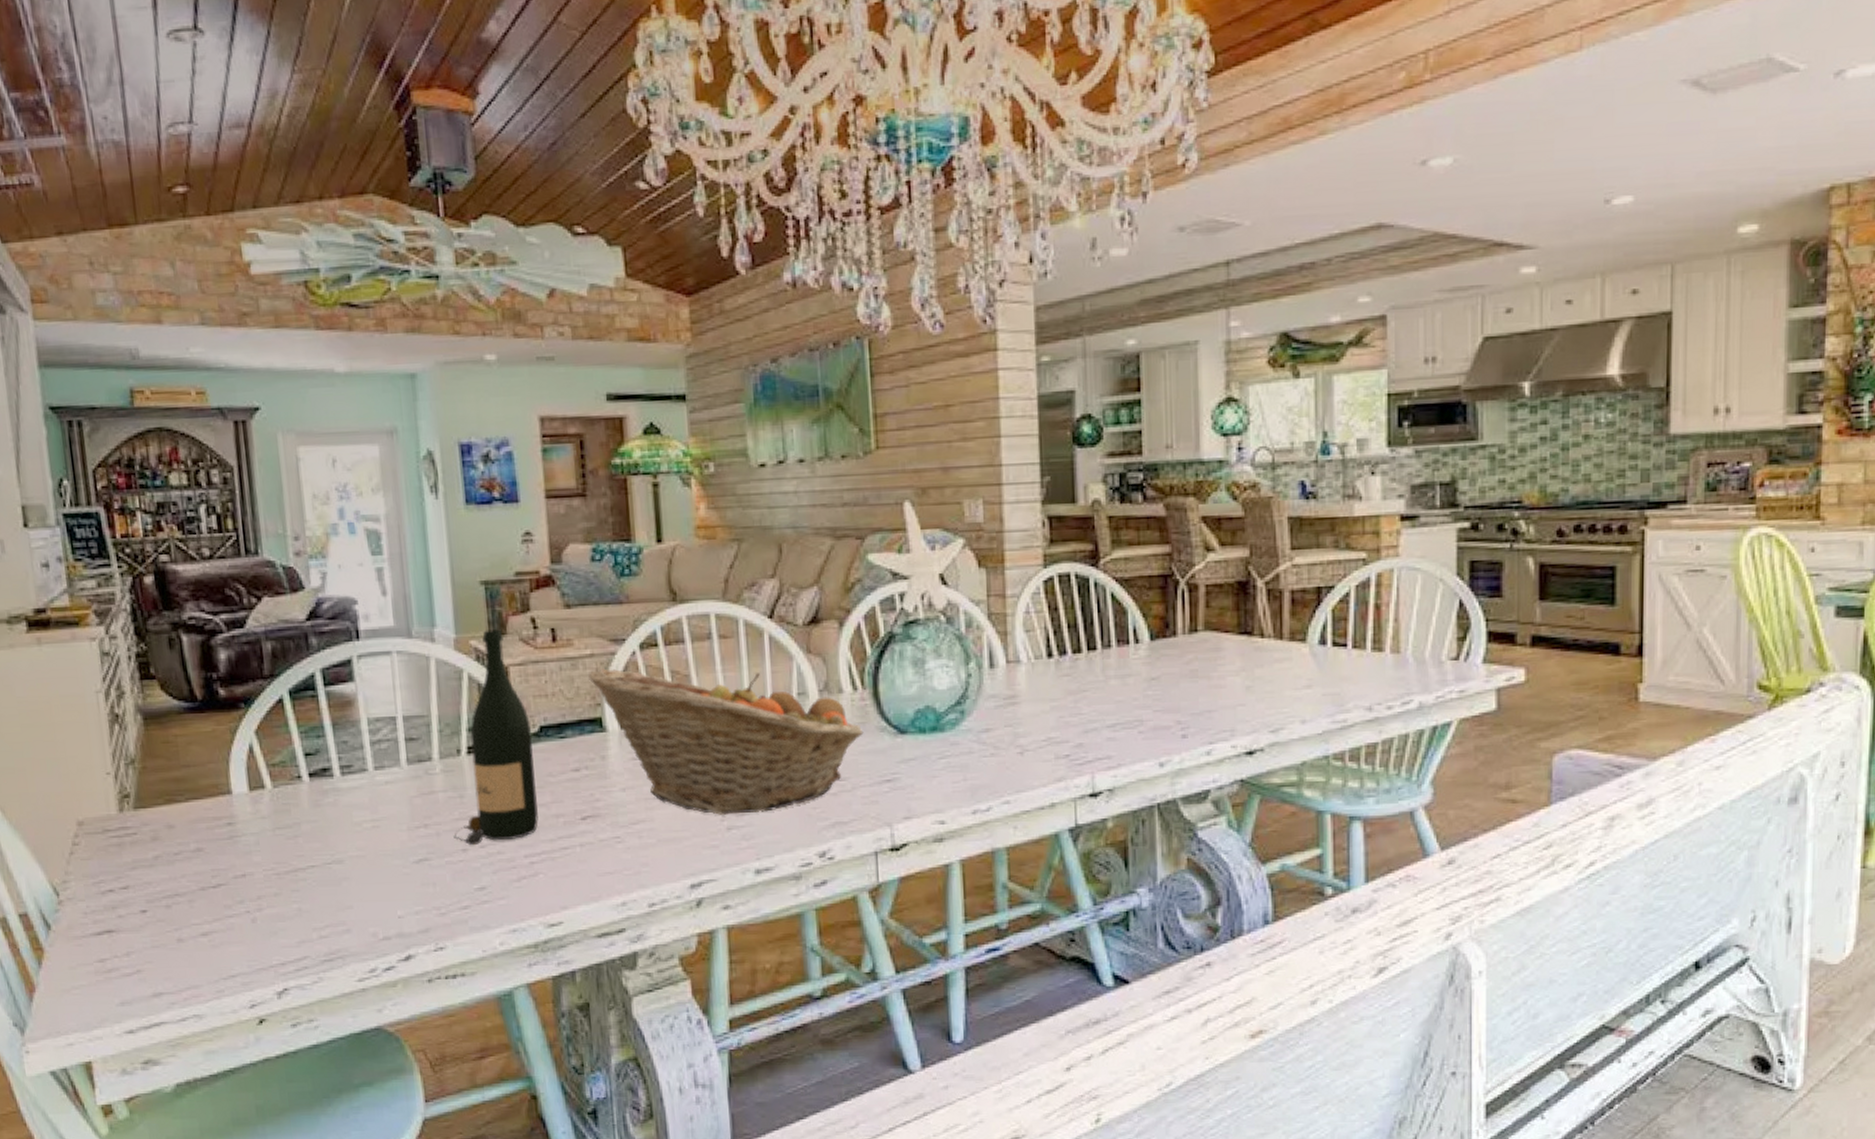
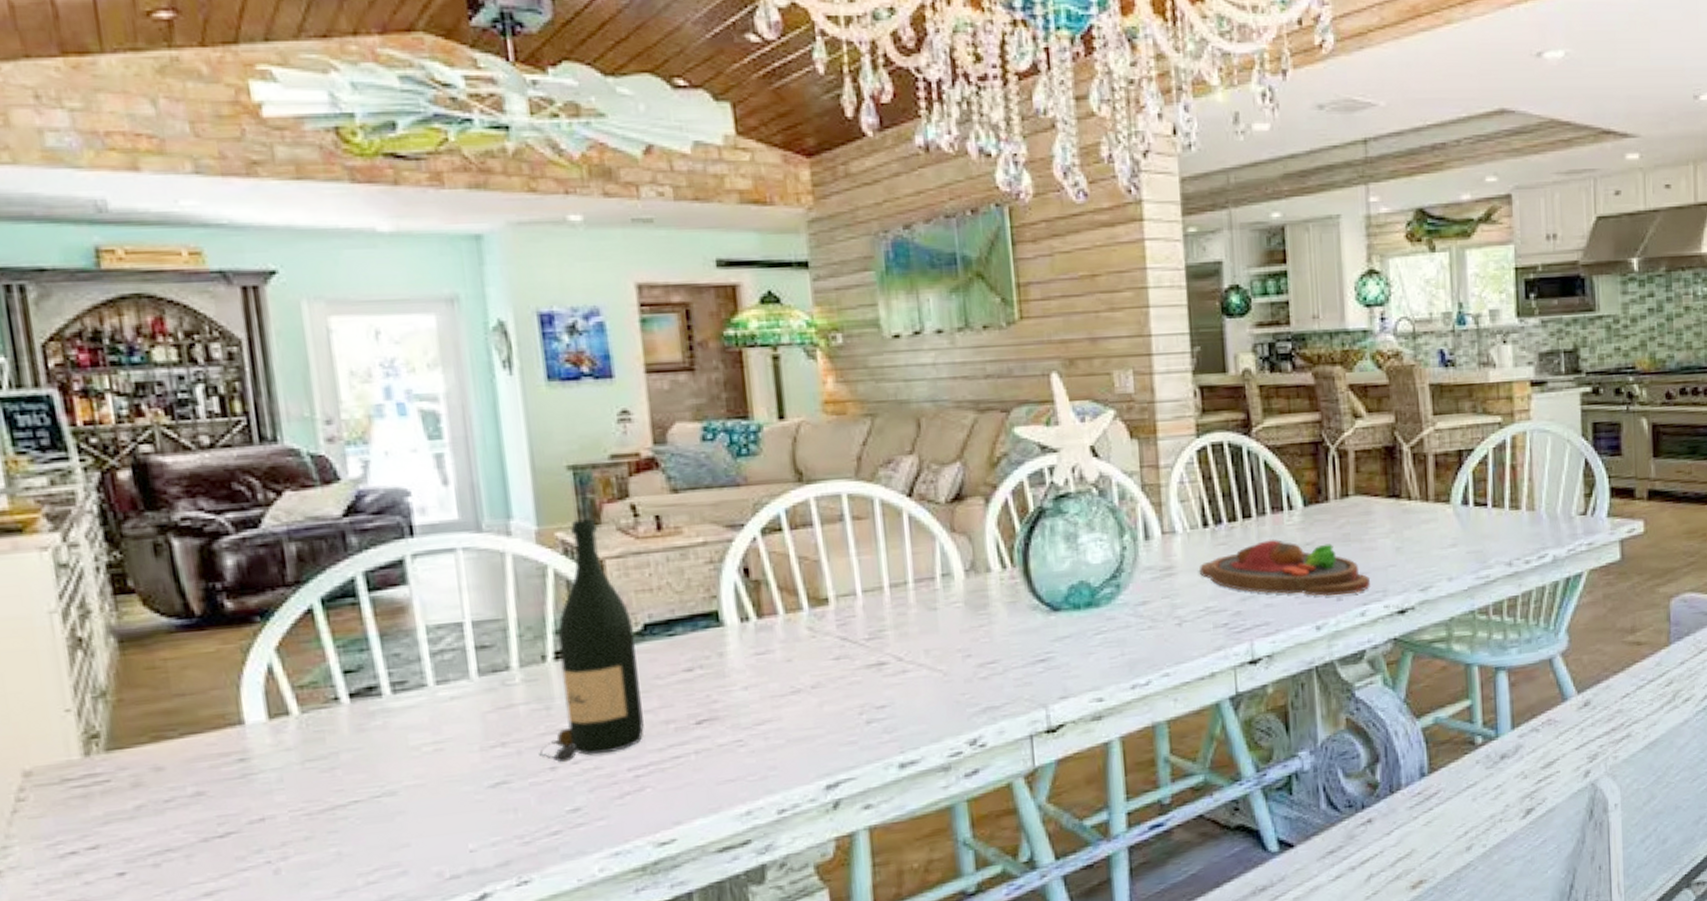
fruit basket: present [588,668,864,815] -> none [701,555,1015,709]
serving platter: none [1043,672,1217,733] -> present [1200,538,1370,596]

